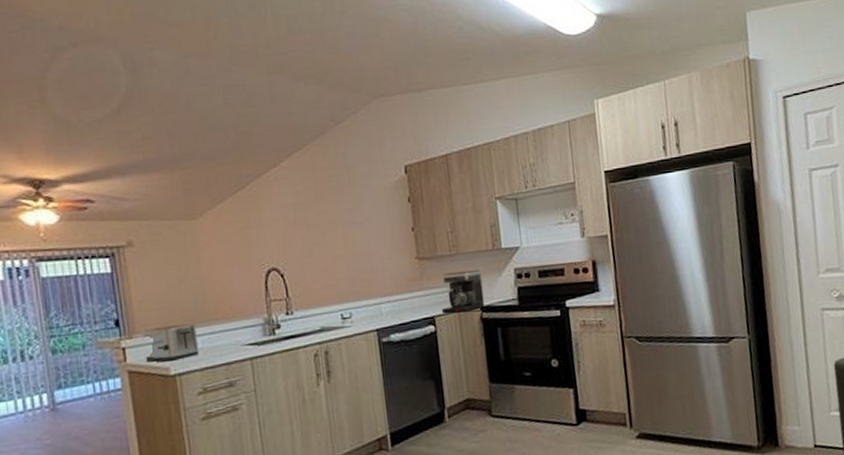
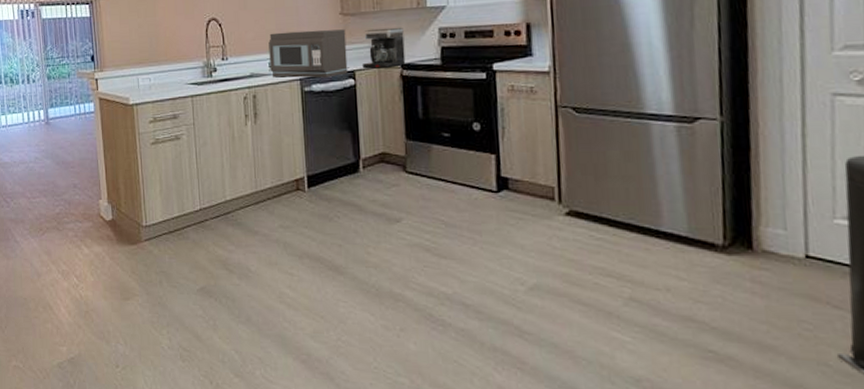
toaster: present [141,324,200,362] -> none [110,62,152,93]
microwave: none [340,274,428,330] -> present [268,29,348,79]

